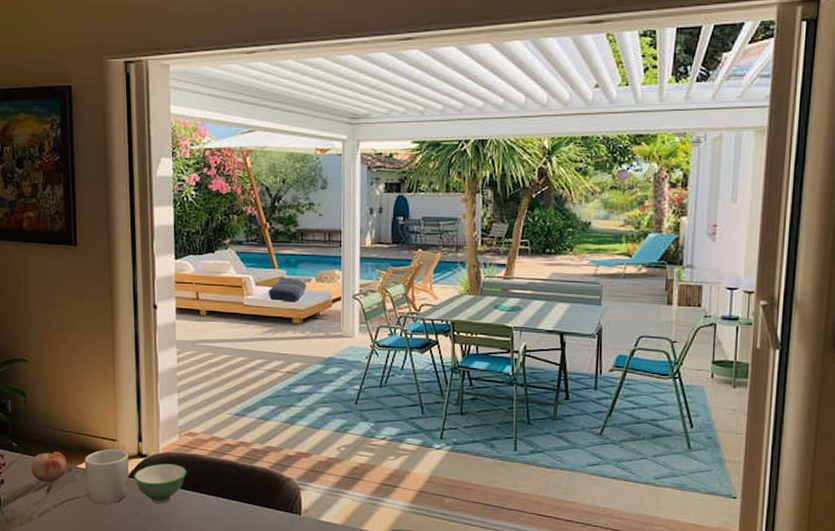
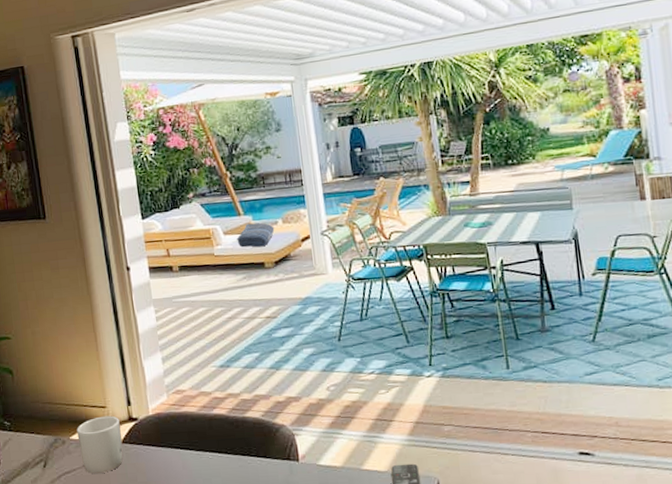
fruit: present [30,451,68,482] -> none [24,425,61,458]
bowl: present [134,463,187,504] -> none [127,424,179,467]

